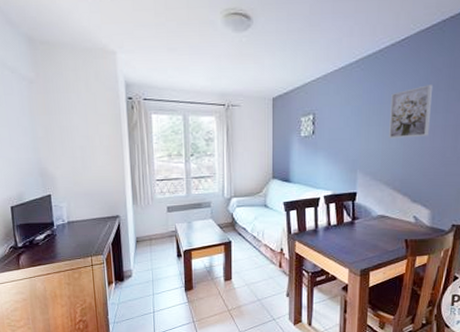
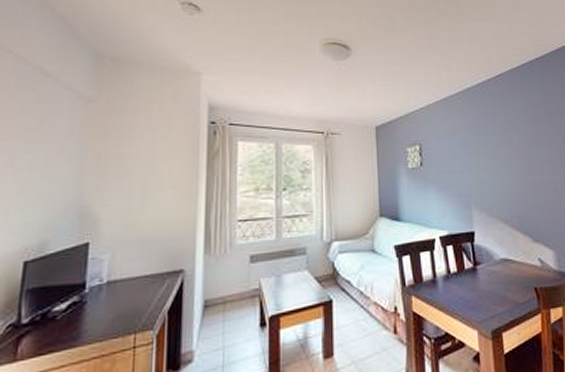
wall art: present [389,85,432,138] -> none [494,118,537,171]

